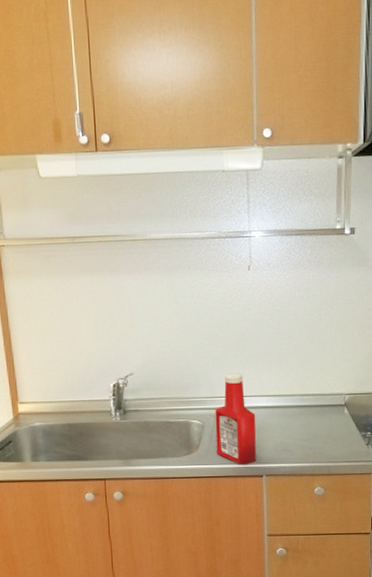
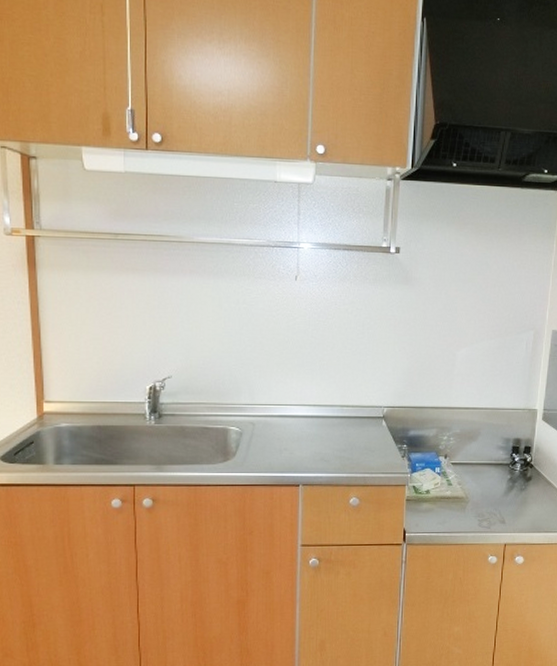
ketchup bottle: present [215,373,257,465] -> none [254,381,296,474]

